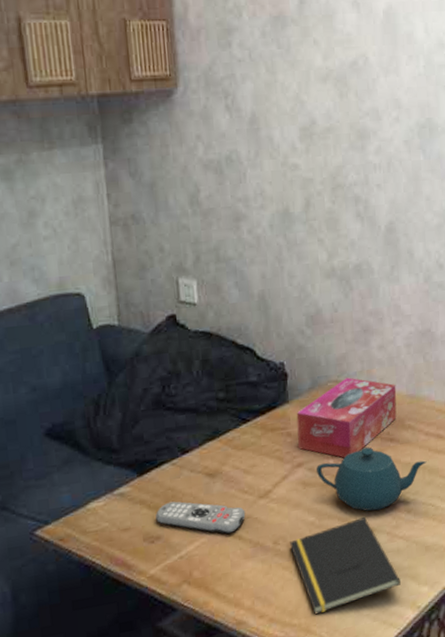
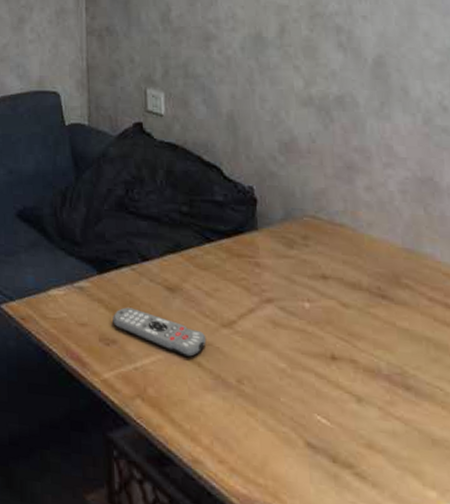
notepad: present [290,517,401,615] -> none [256,379,398,481]
tissue box: present [296,377,397,458] -> none [266,215,390,305]
teapot: present [317,447,427,511] -> none [289,298,432,377]

